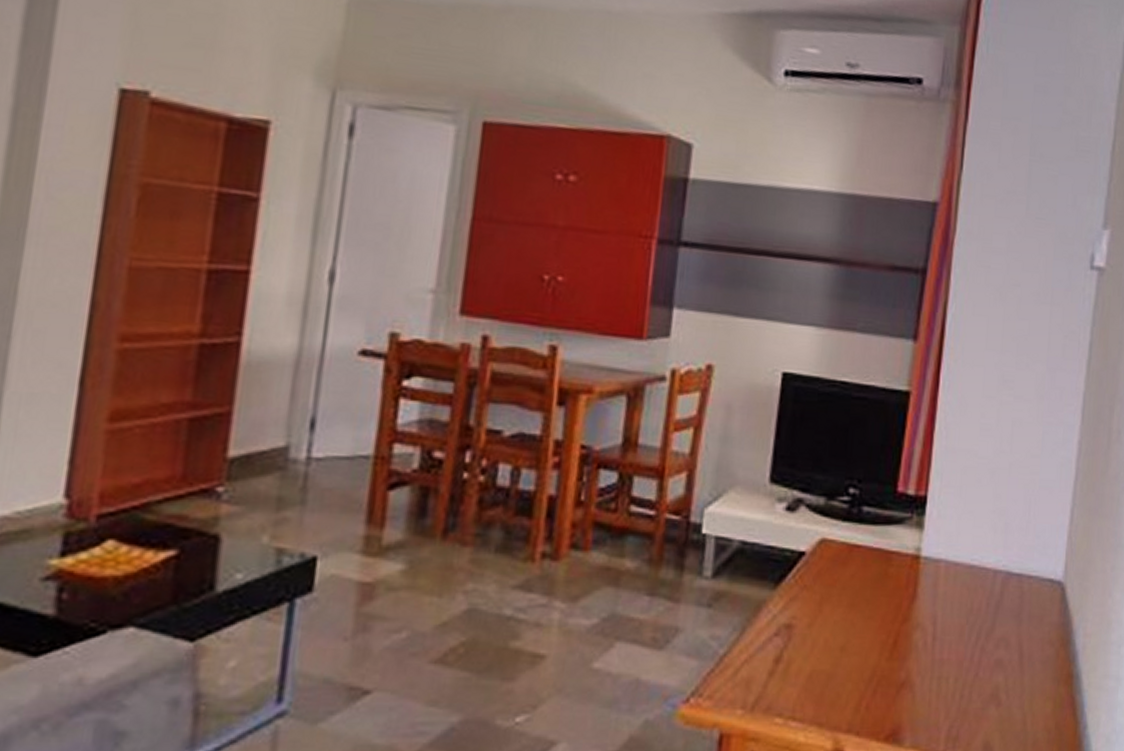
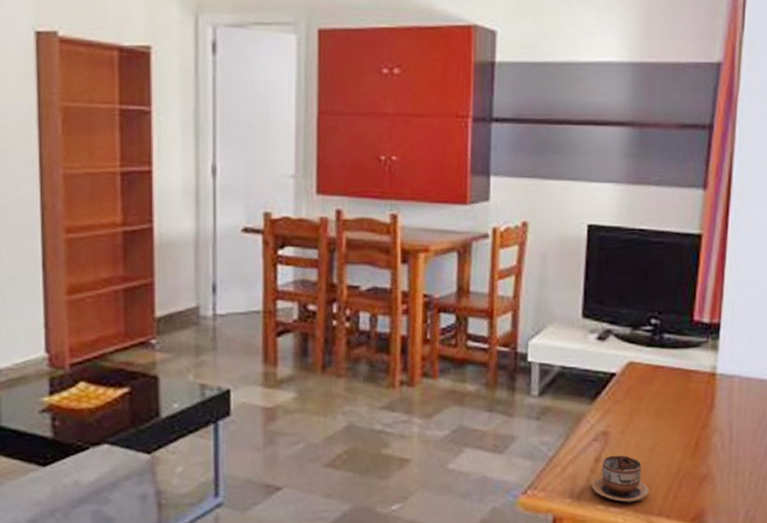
cup: none [768,654,838,715] -> present [591,455,649,503]

